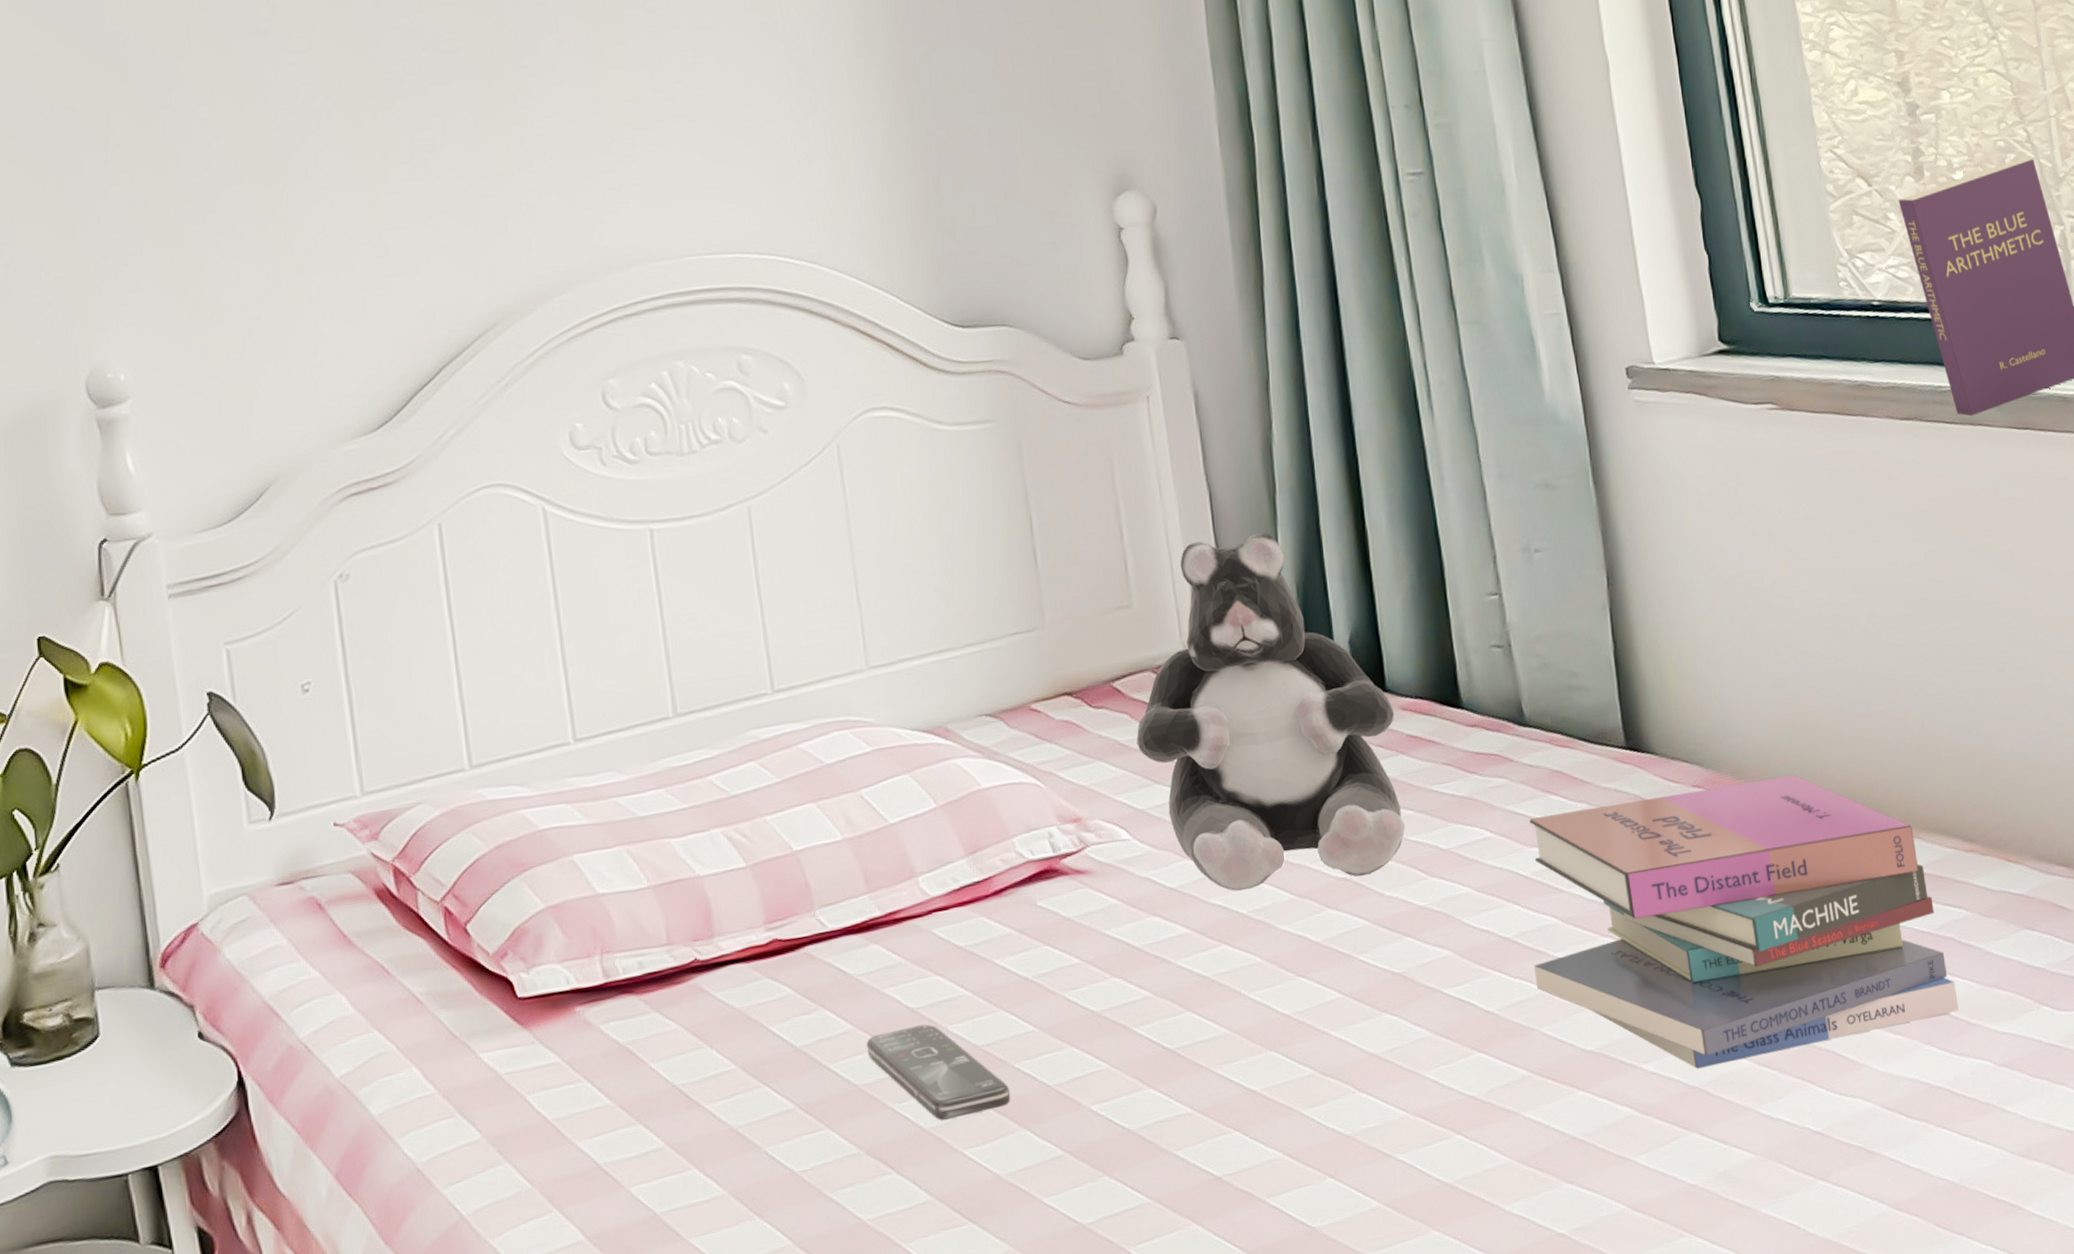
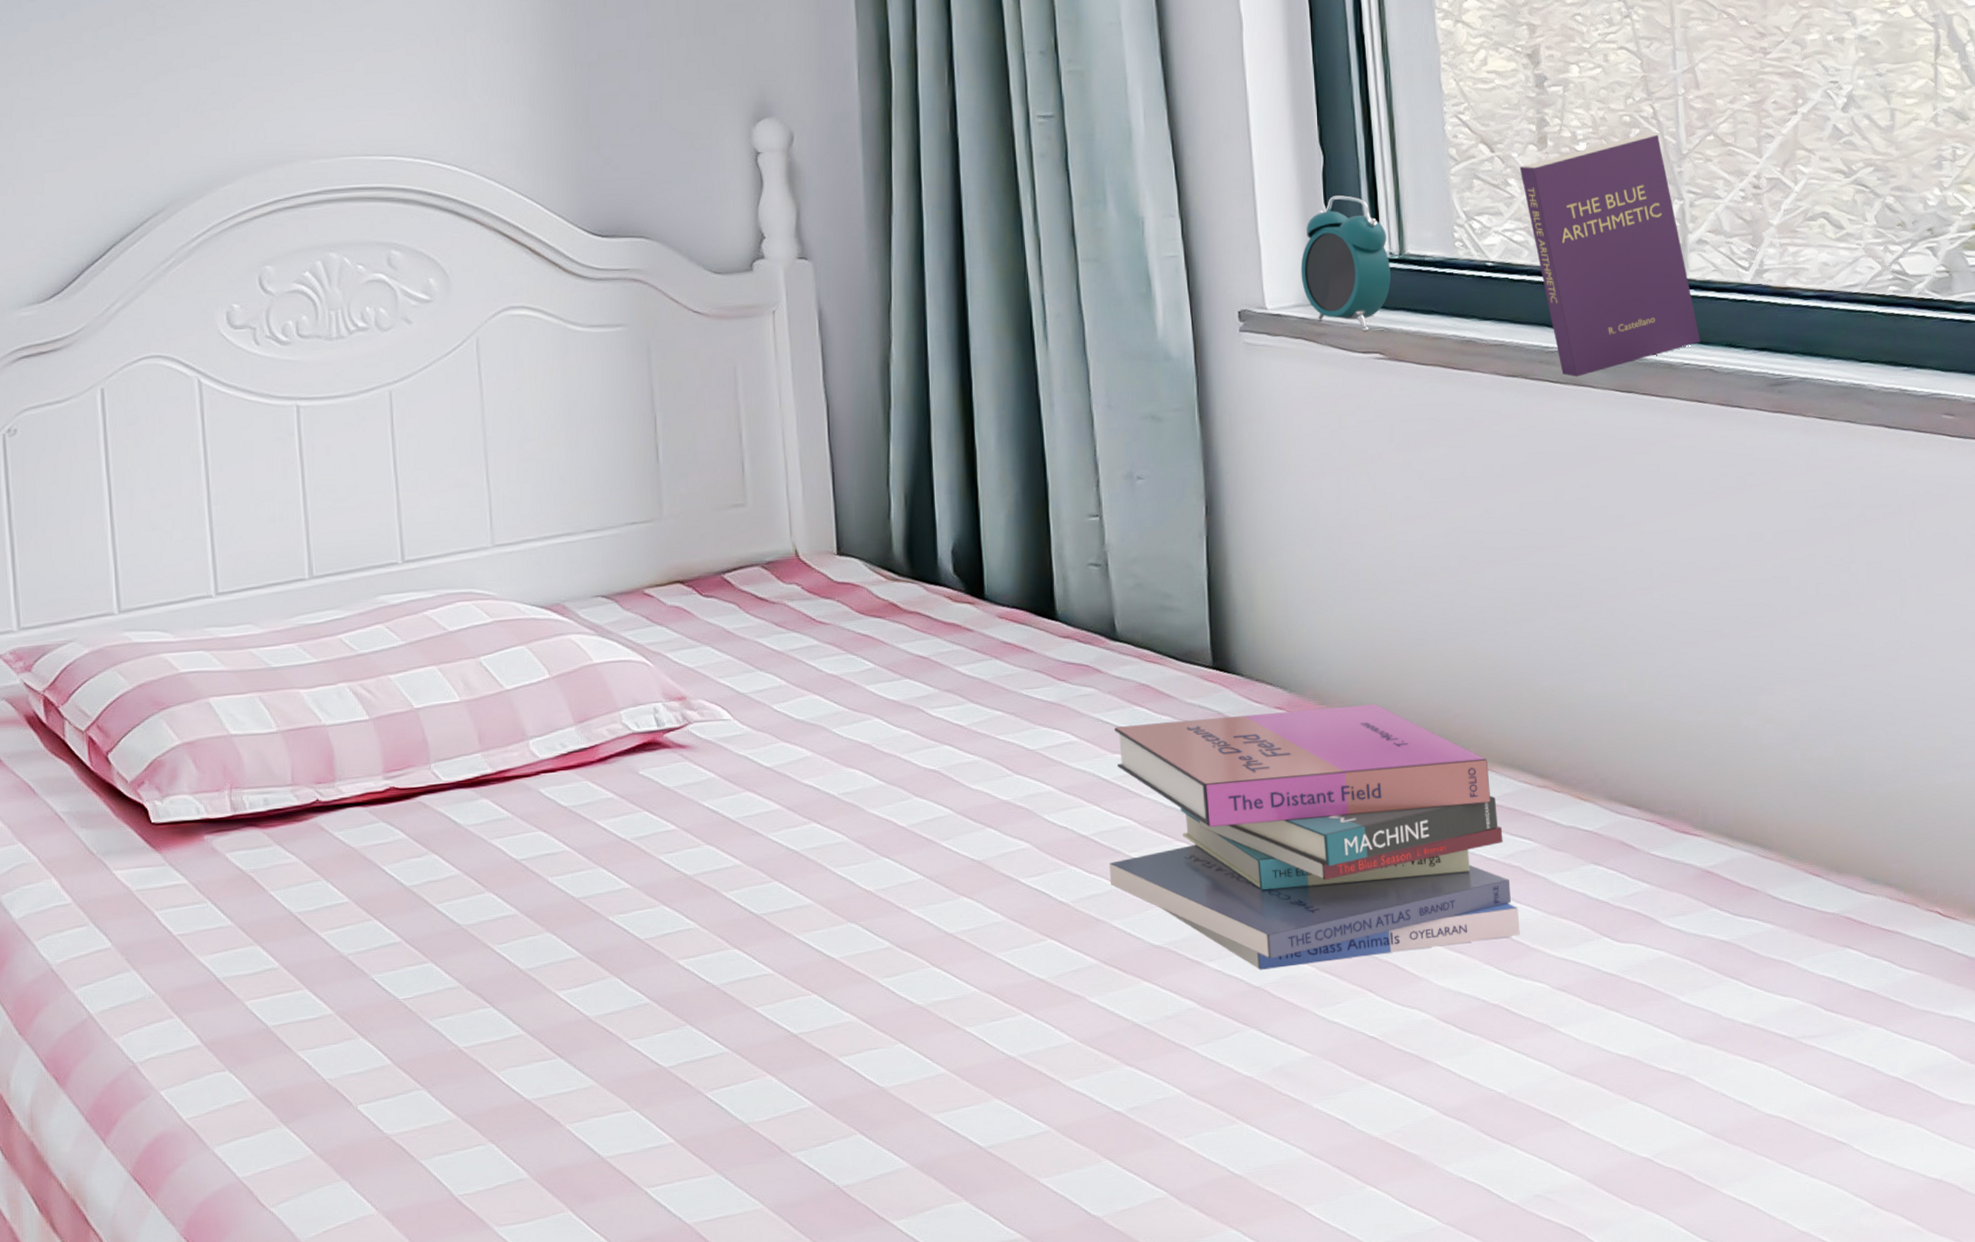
mobile phone: present [866,1024,1011,1121] -> none [471,874,604,963]
plush toy: present [1136,532,1406,892] -> none [743,444,995,775]
alarm clock: none [1685,239,1778,383] -> present [1301,195,1391,333]

